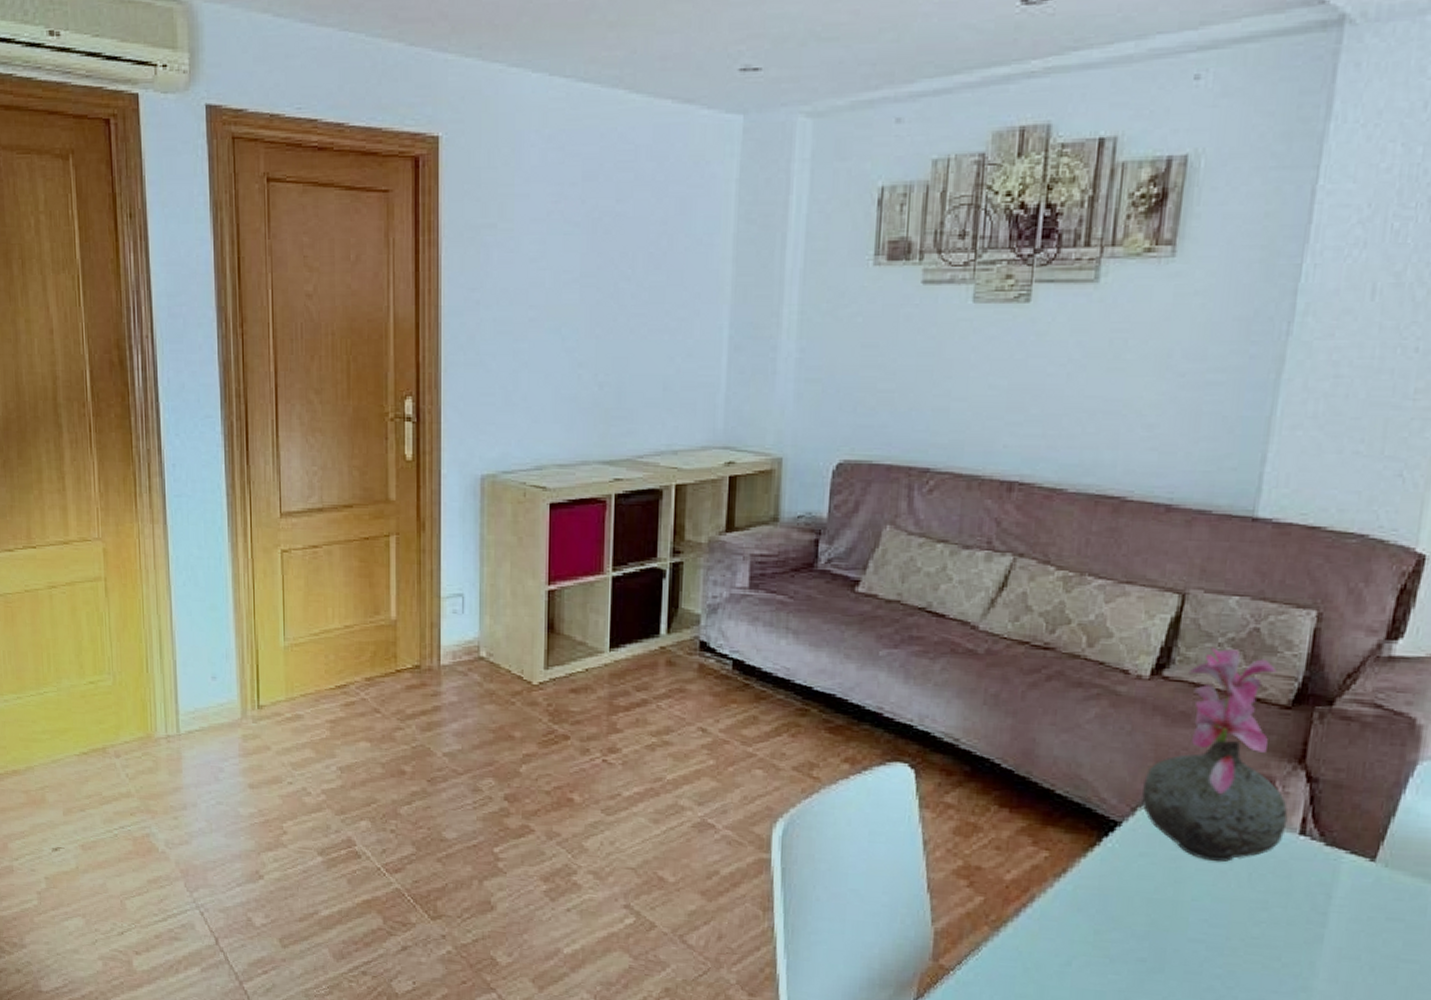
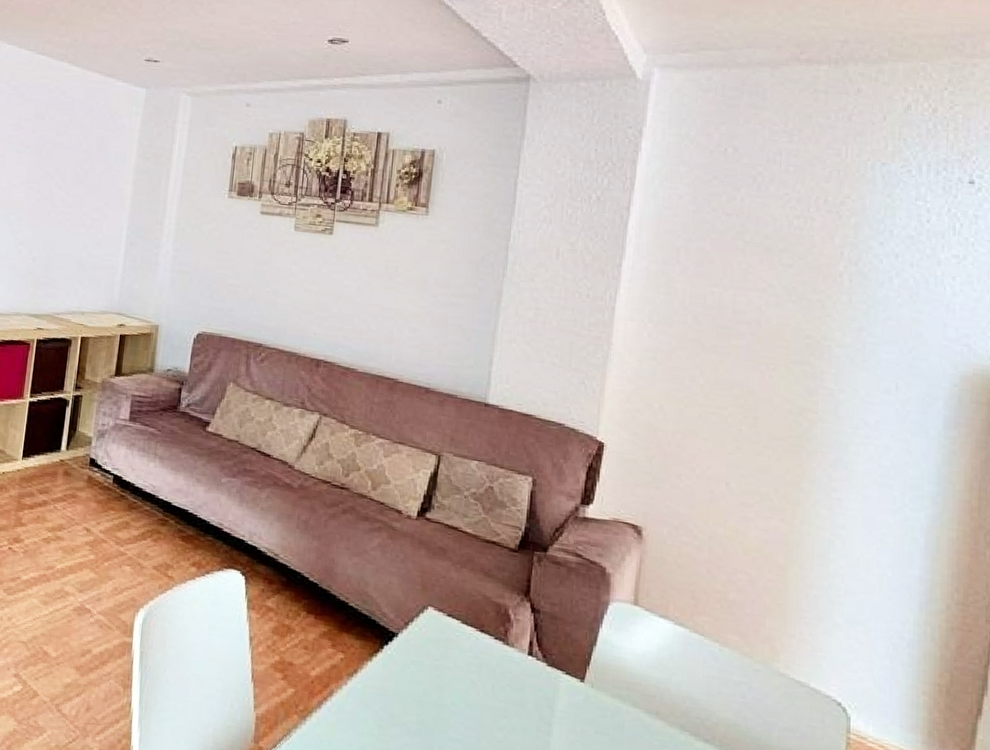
vase: present [1141,647,1288,862] -> none [412,498,519,674]

